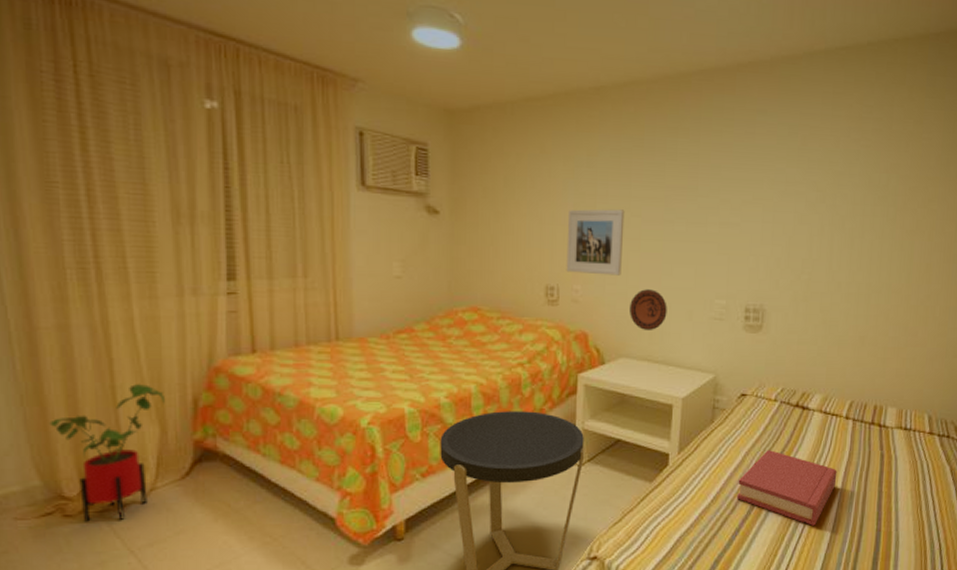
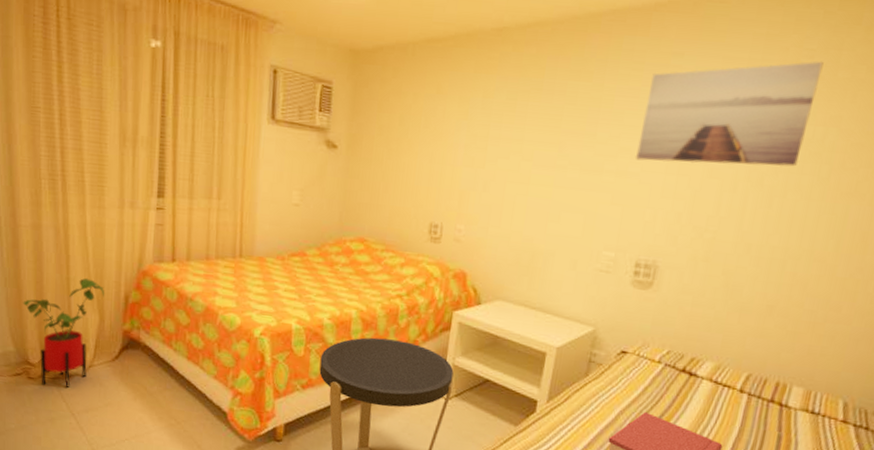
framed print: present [566,209,625,276] -> none [451,150,516,219]
decorative plate: present [630,289,667,330] -> none [510,234,551,276]
wall art: none [734,116,880,212] -> present [635,61,824,167]

